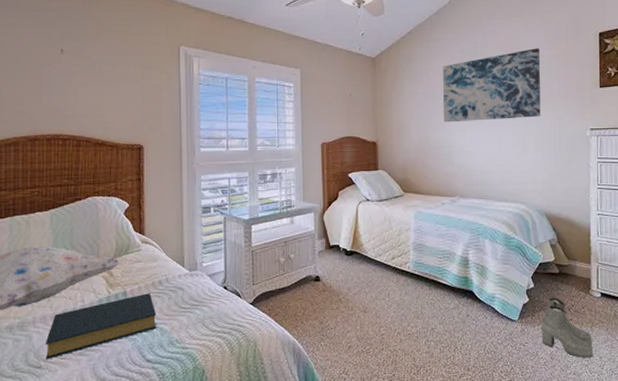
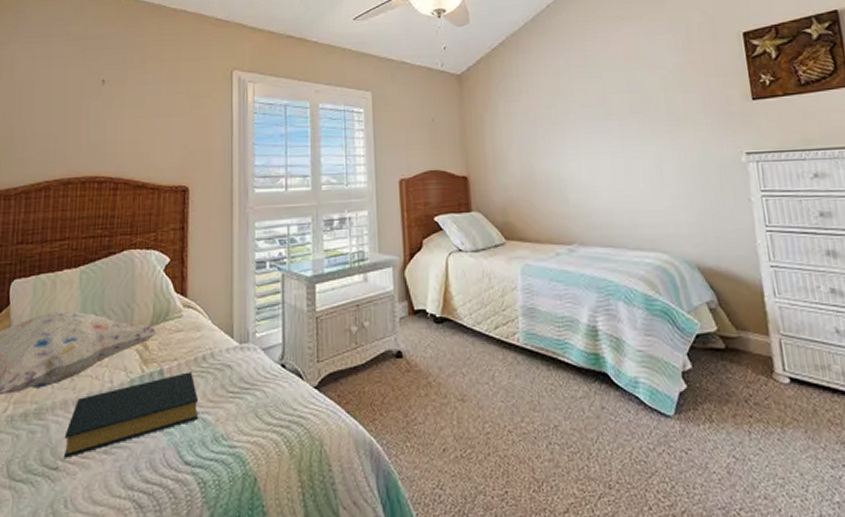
wall art: present [443,48,541,123] -> none [545,55,677,150]
boots: present [541,298,594,358] -> none [707,384,791,474]

